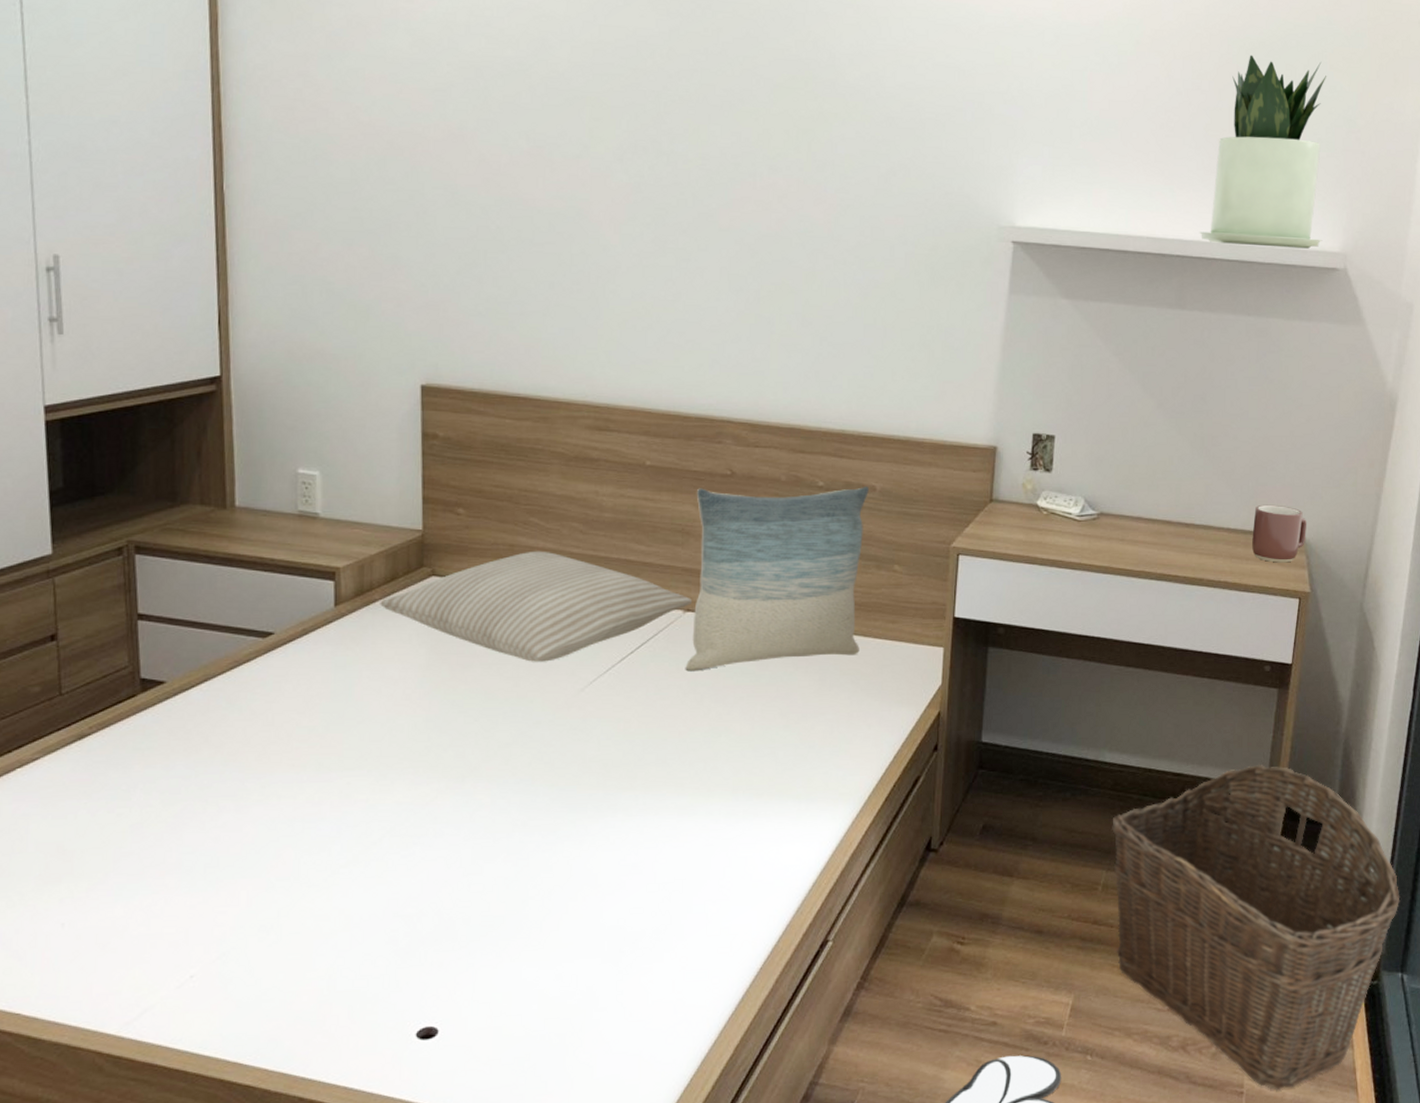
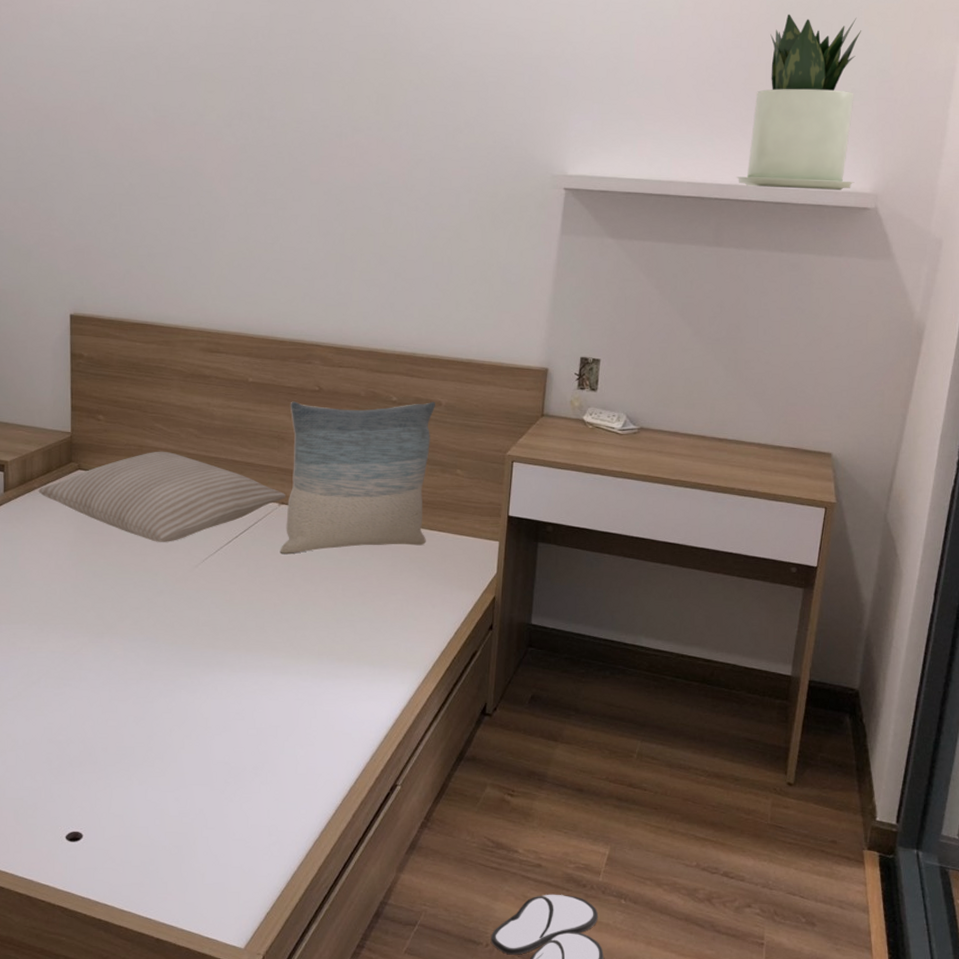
wicker basket: present [1112,764,1400,1090] -> none [647,654,917,944]
mug: present [1252,504,1307,563] -> none [781,422,834,476]

